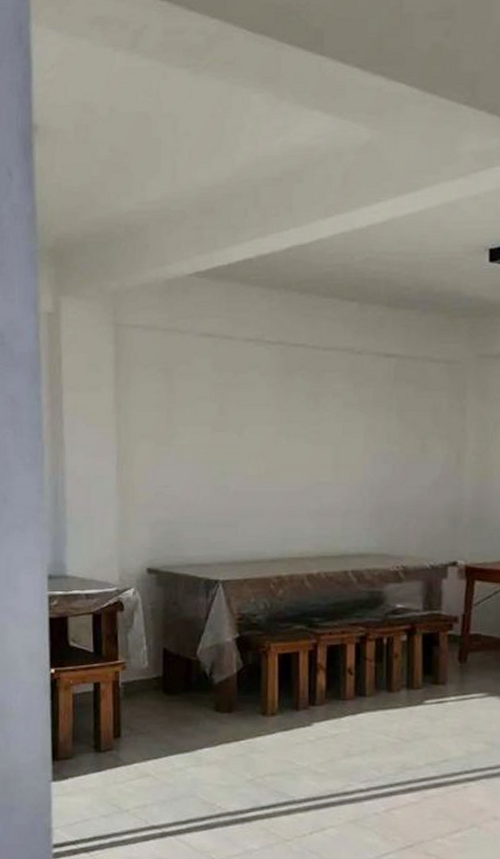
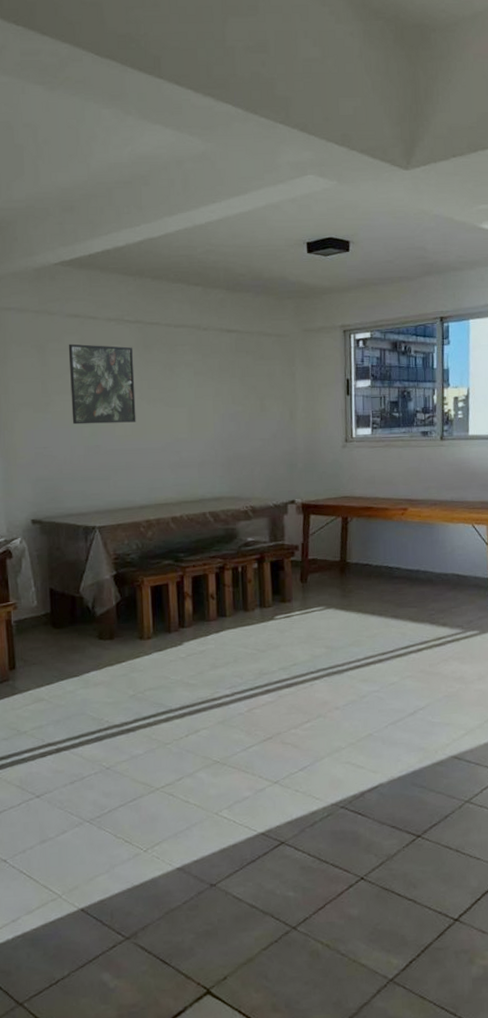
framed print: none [199,367,273,461] -> present [68,343,136,425]

